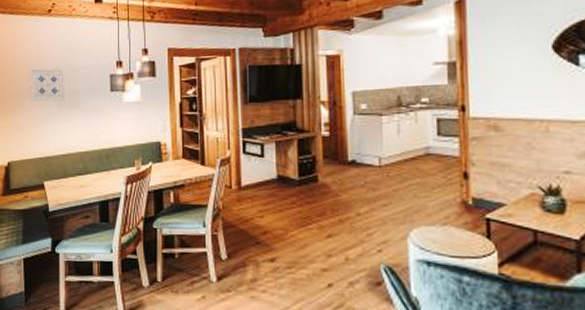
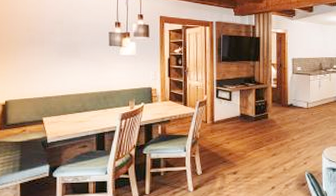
wall art: present [29,67,66,102] -> none [30,20,67,51]

